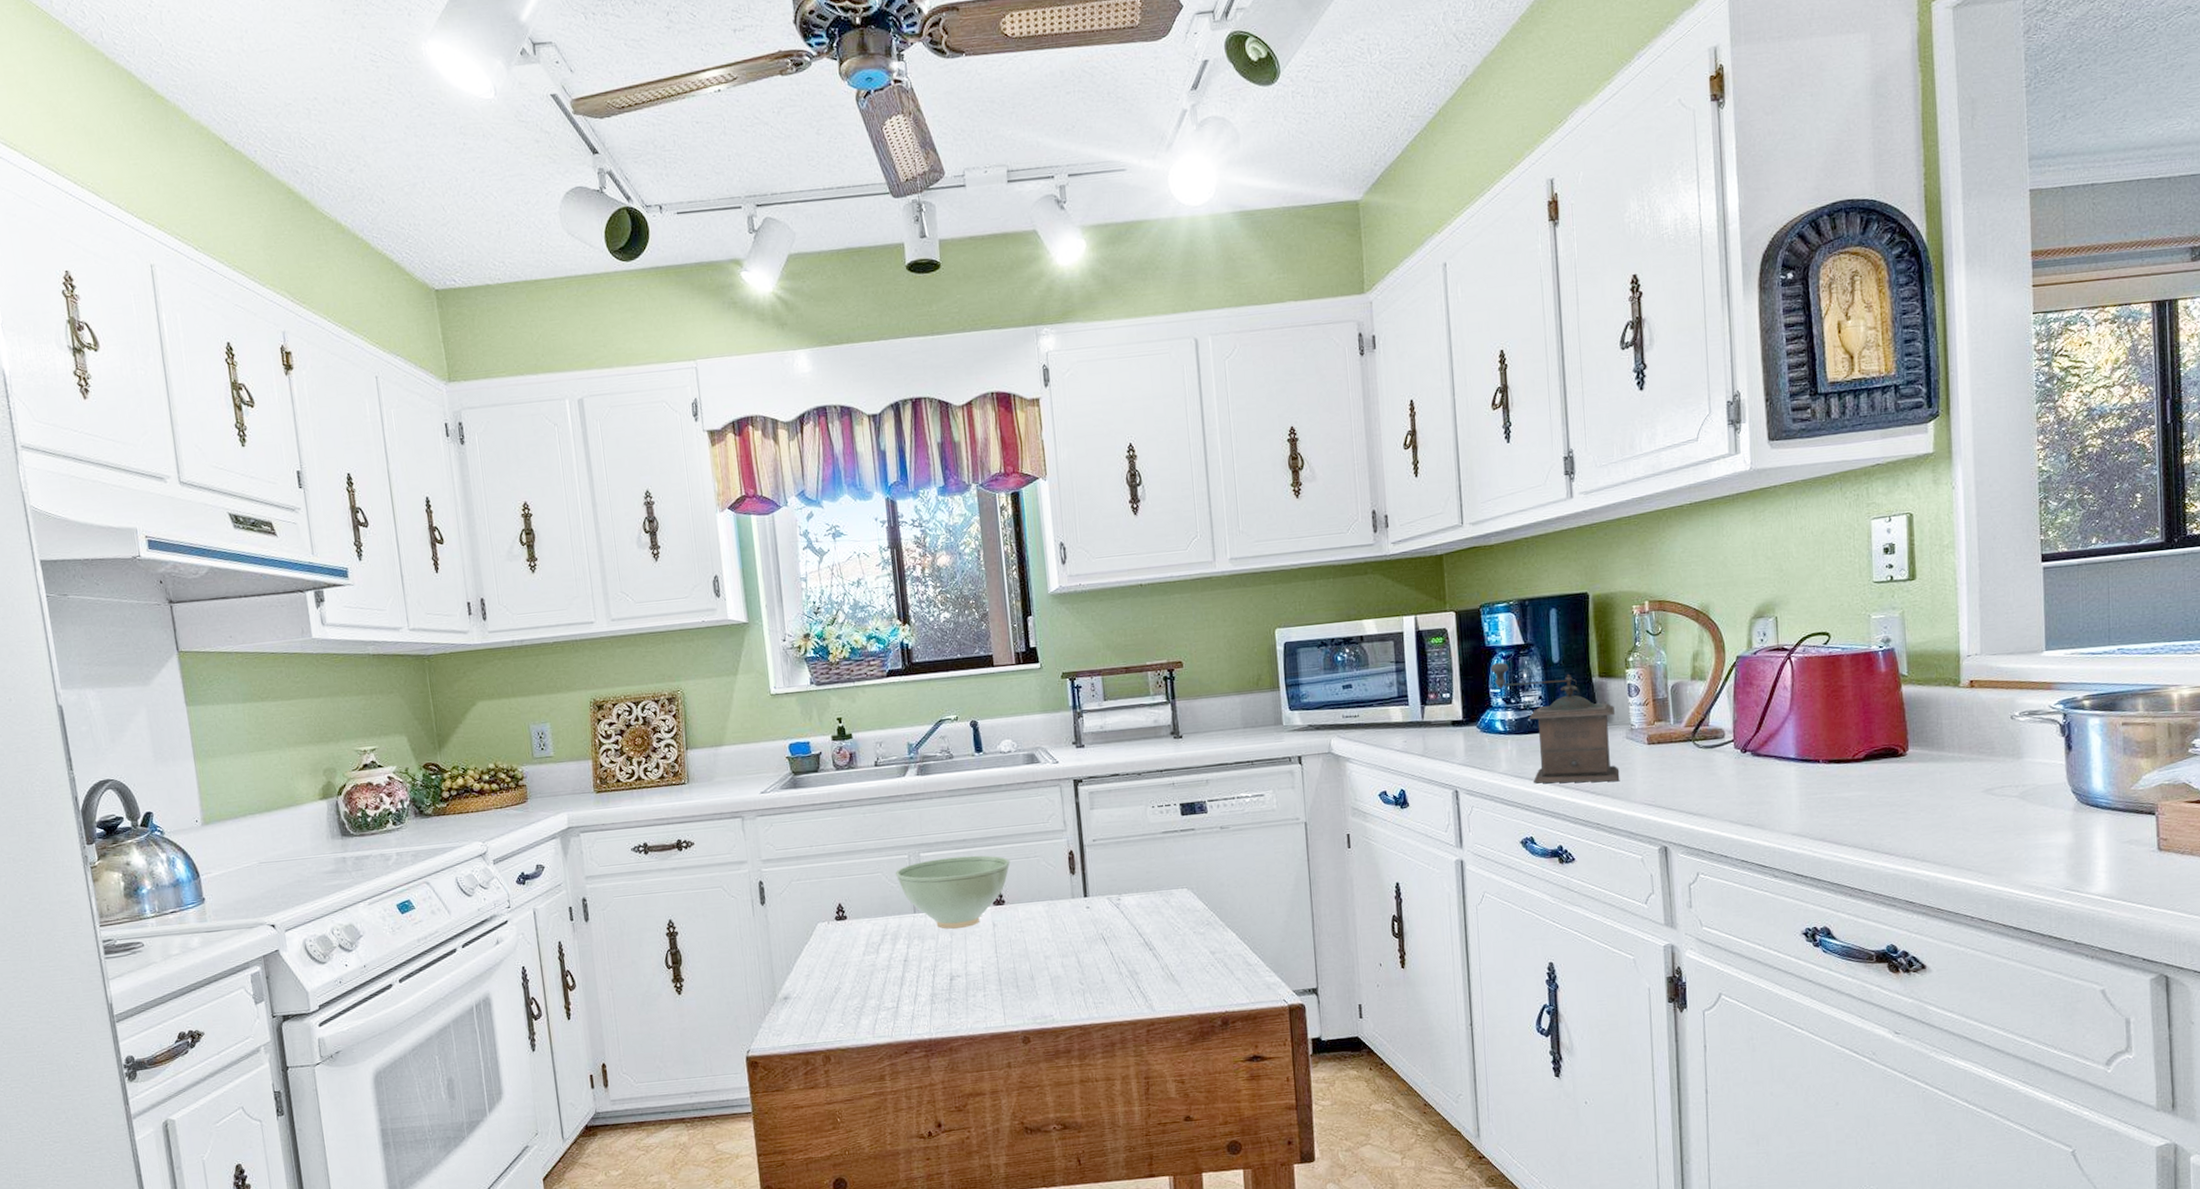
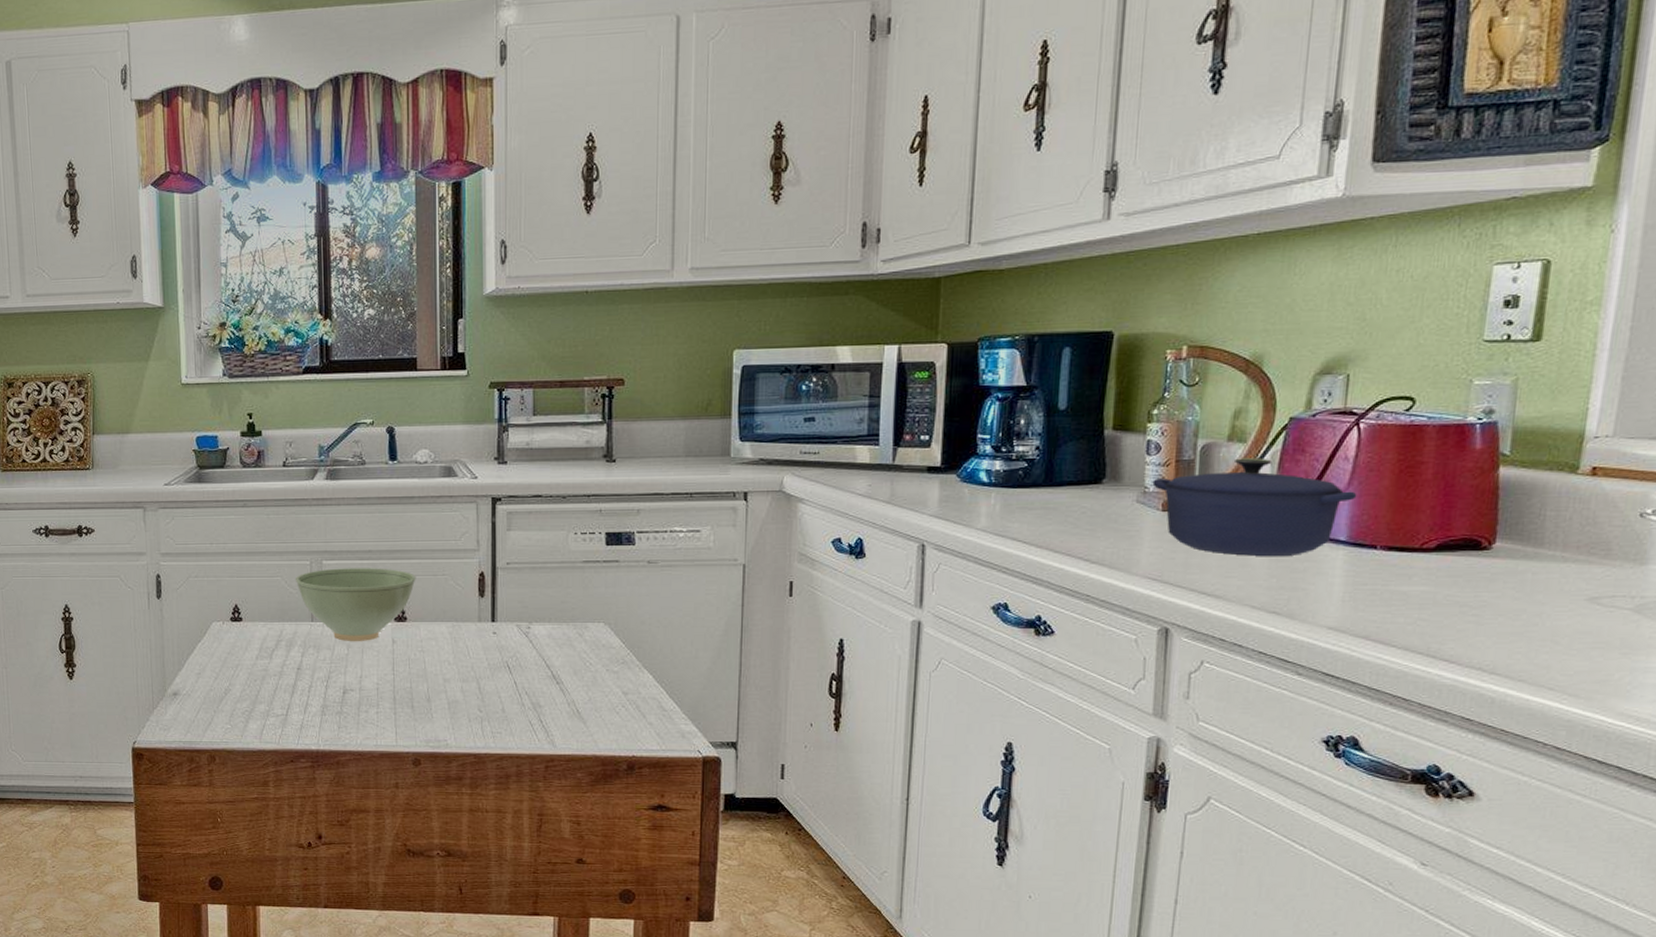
coffee grinder: present [1490,662,1620,784] -> none [981,405,1127,550]
cooking pot: none [1637,692,1798,778] -> present [1152,458,1357,556]

